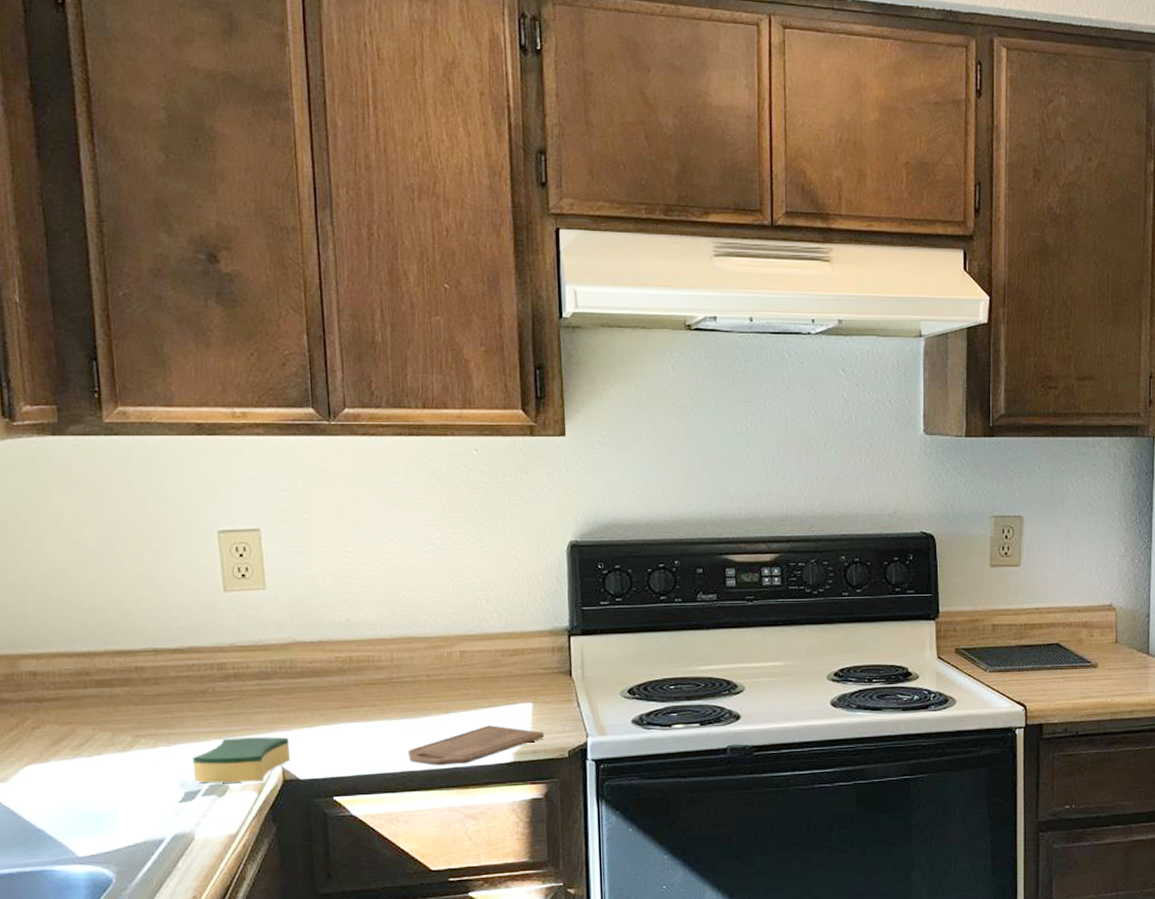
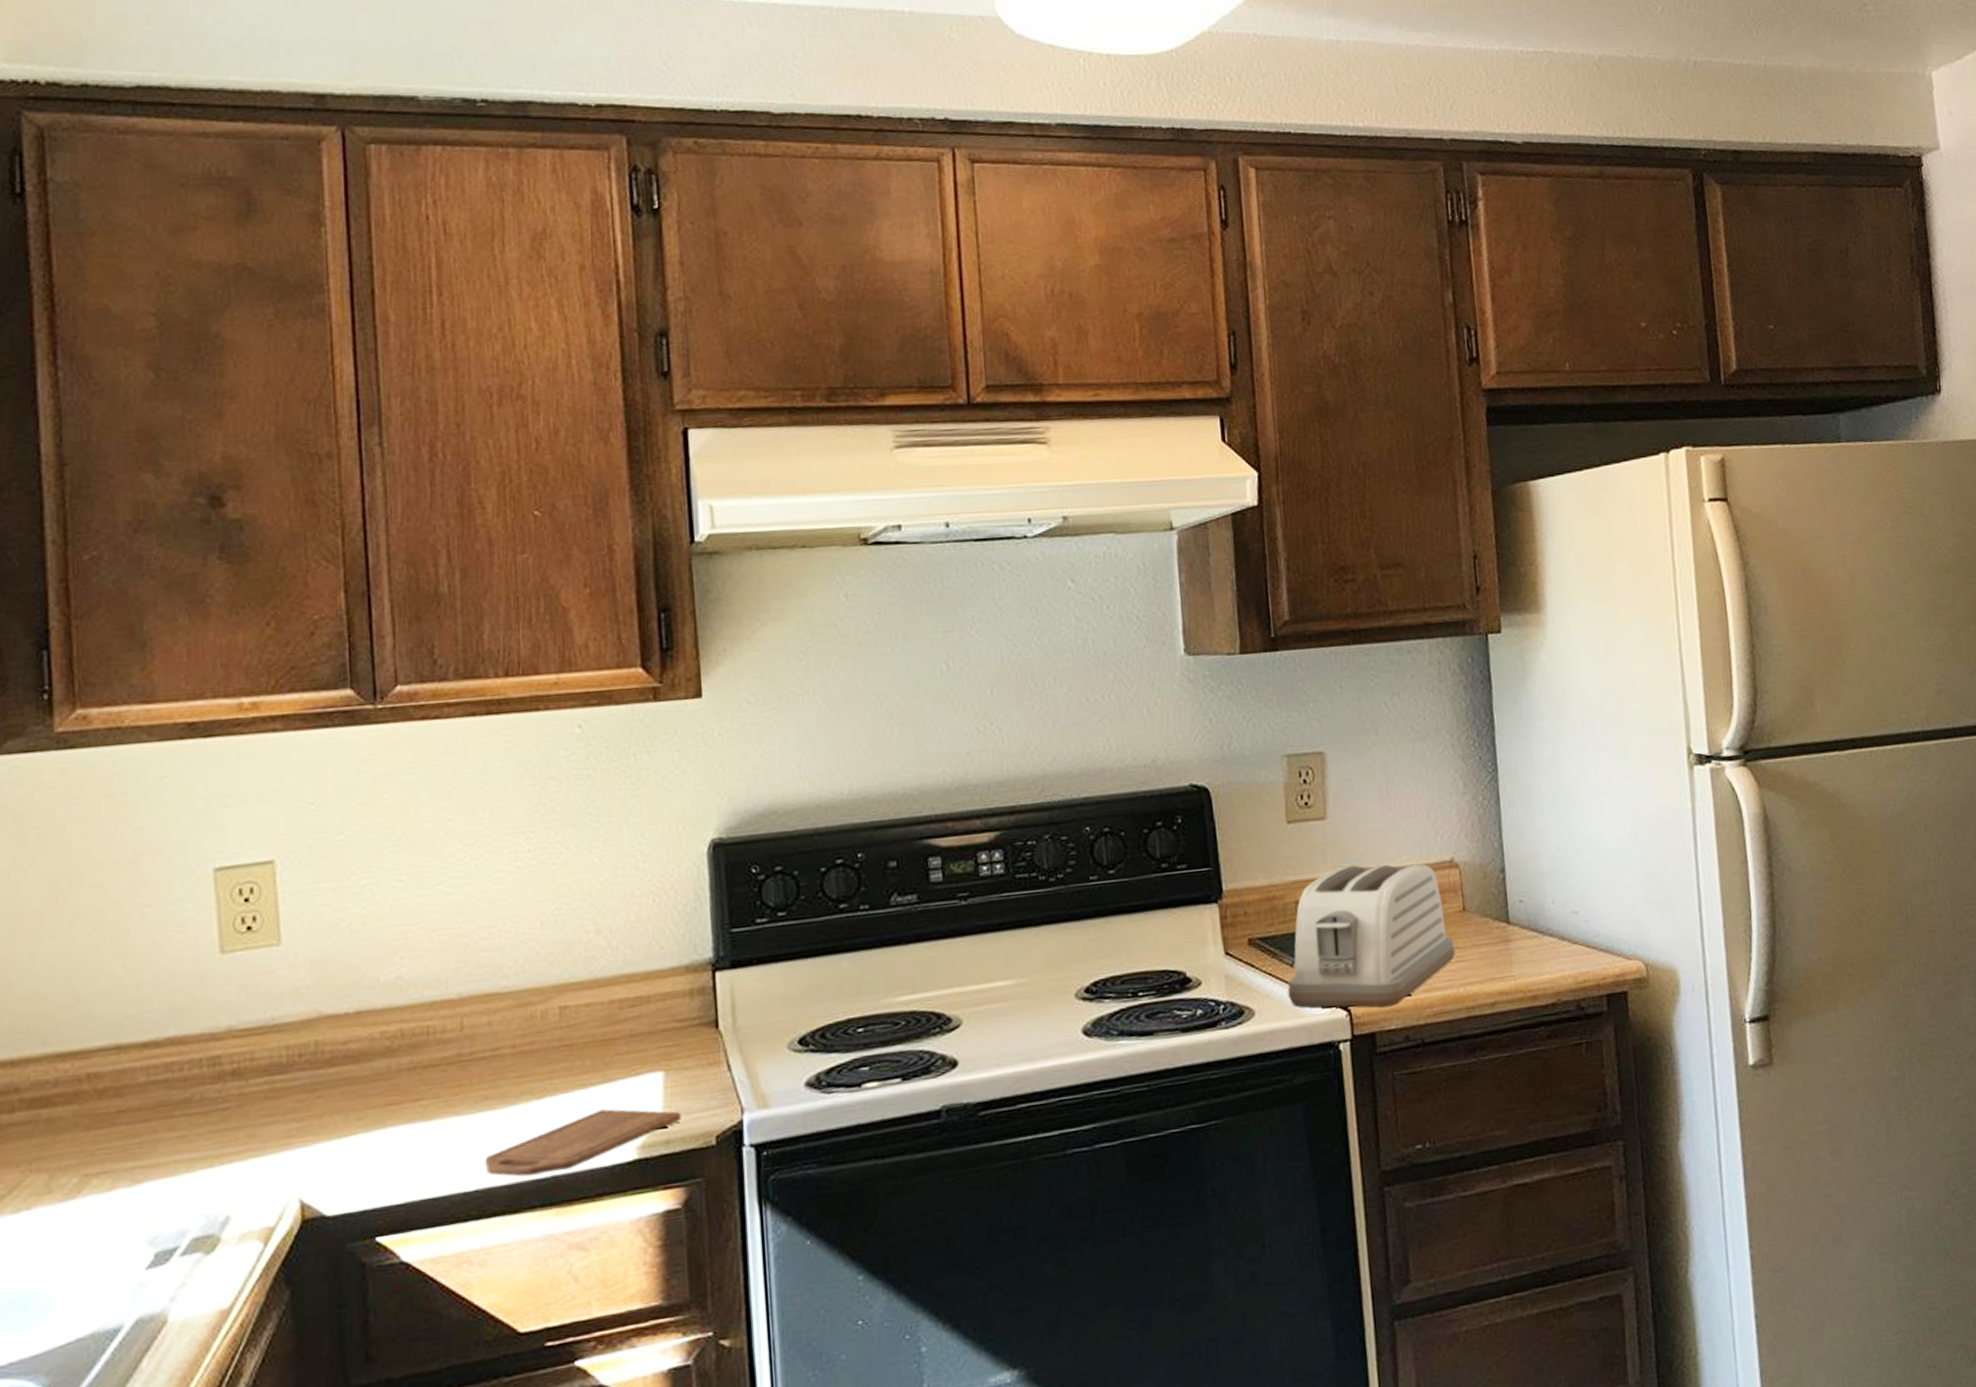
sponge: present [192,737,291,783] -> none [167,1156,314,1237]
toaster: none [981,601,1107,707] -> present [1288,864,1456,1009]

